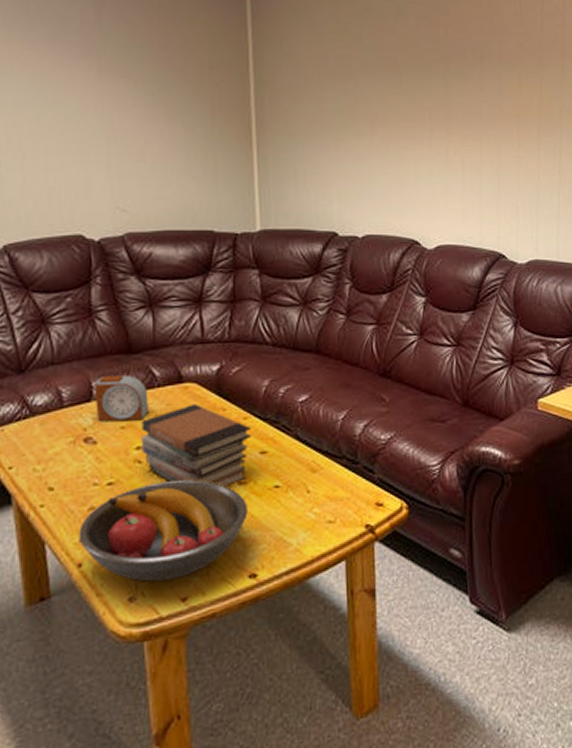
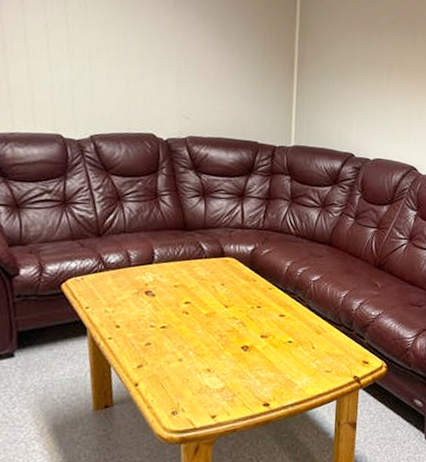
fruit bowl: present [78,480,248,582] -> none [137,330,267,401]
alarm clock: present [94,374,148,422] -> none [155,245,197,282]
book stack: present [141,404,252,488] -> none [189,274,274,339]

